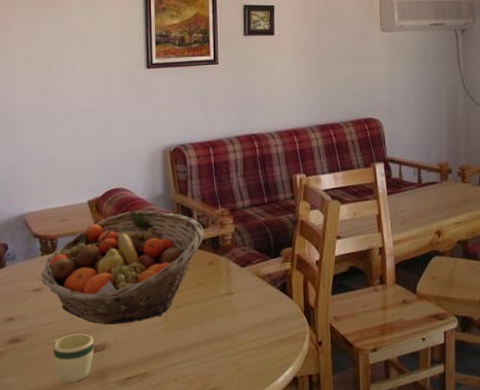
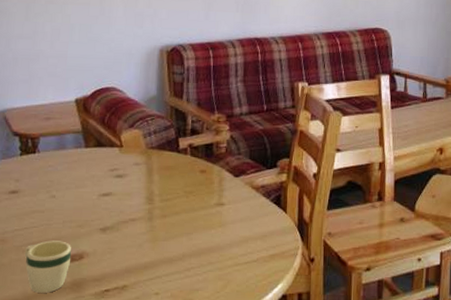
fruit basket: present [41,210,204,324] -> none [18,112,198,232]

